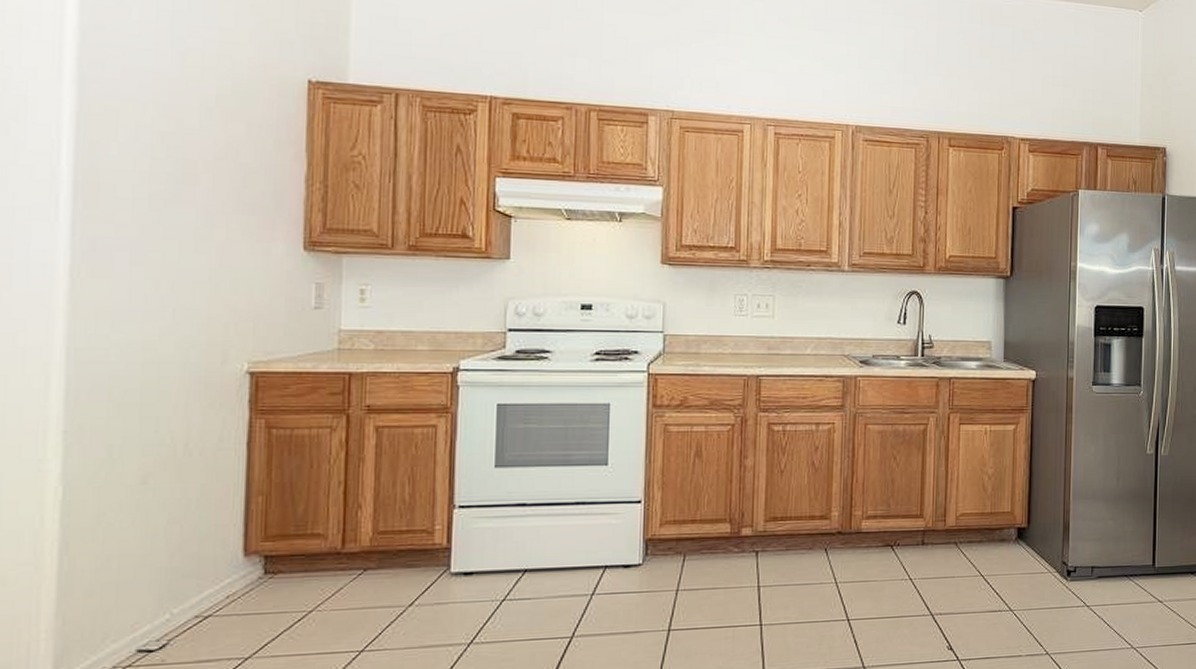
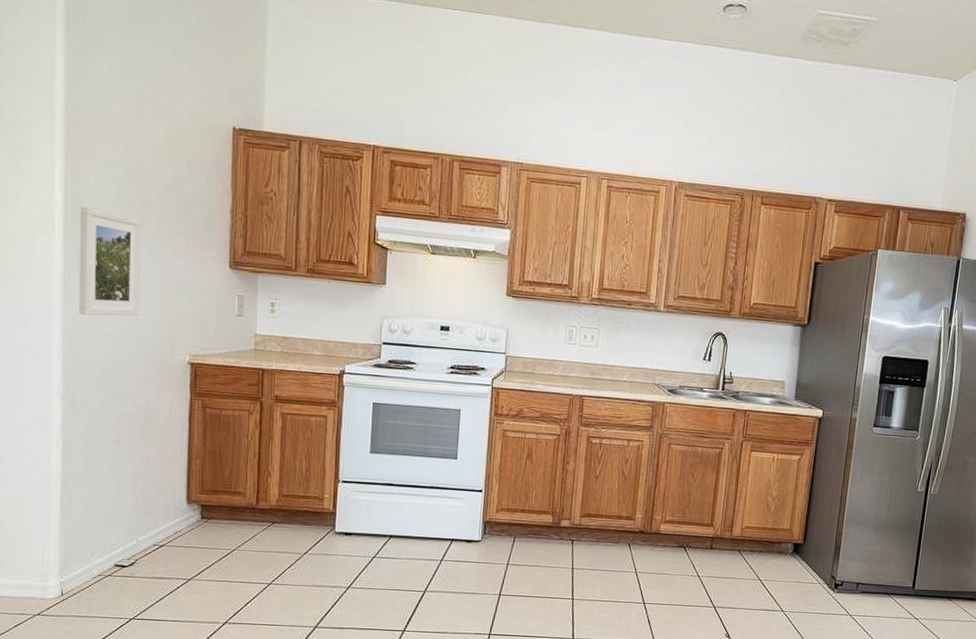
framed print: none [90,182,182,322] -> present [78,206,141,316]

